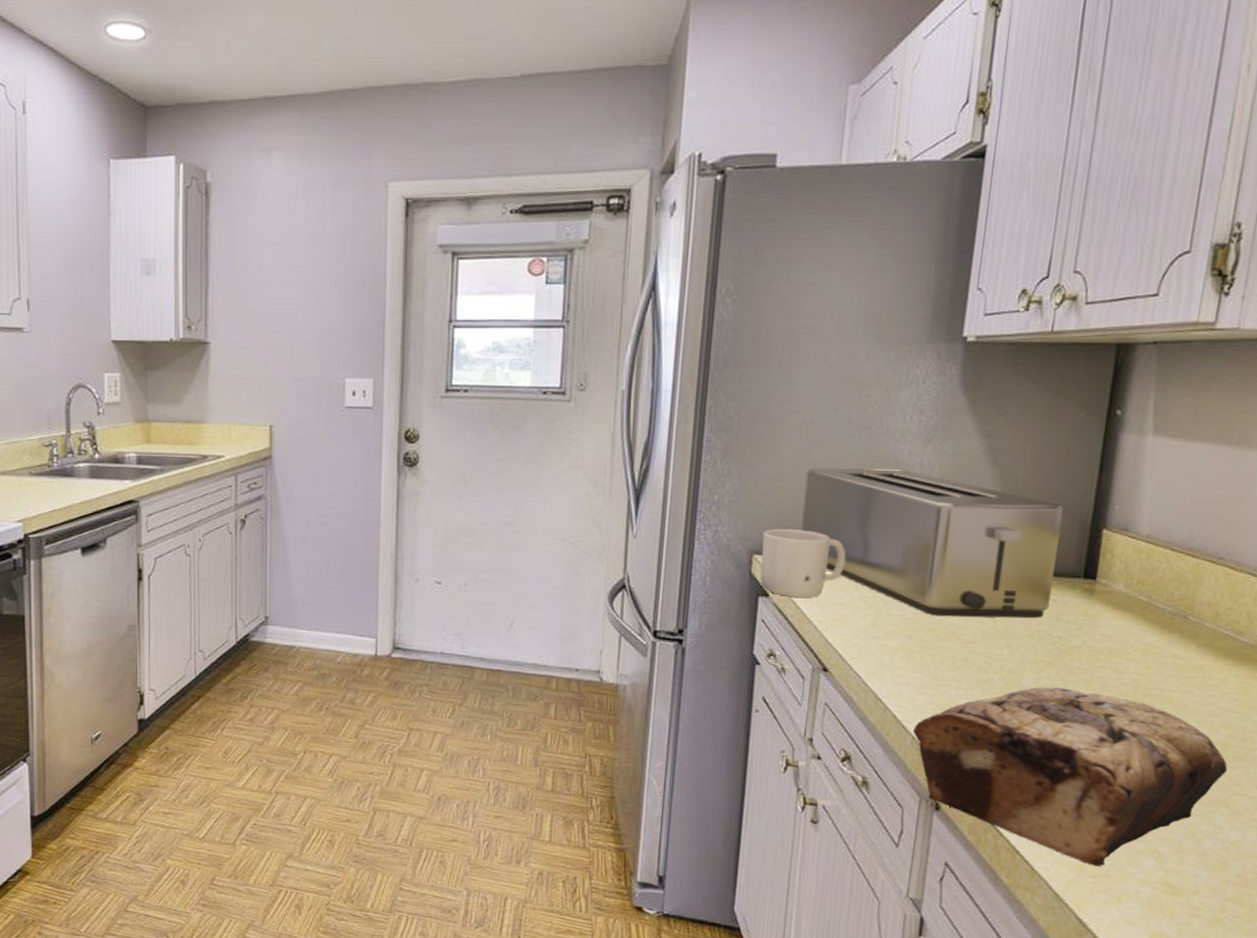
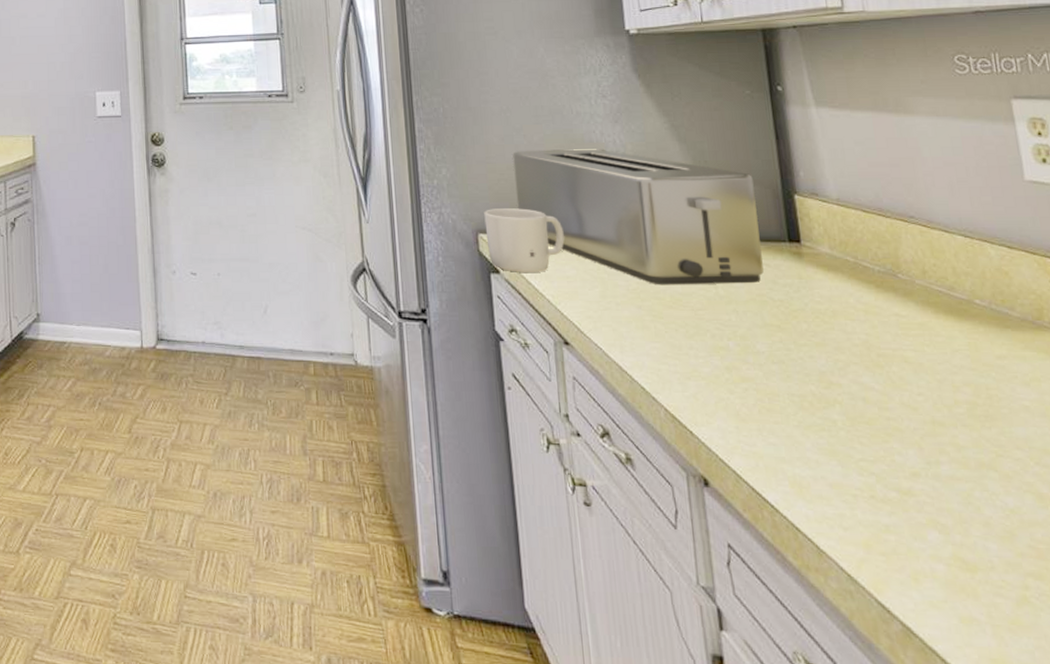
bread loaf: present [913,687,1228,867] -> none [664,352,984,543]

